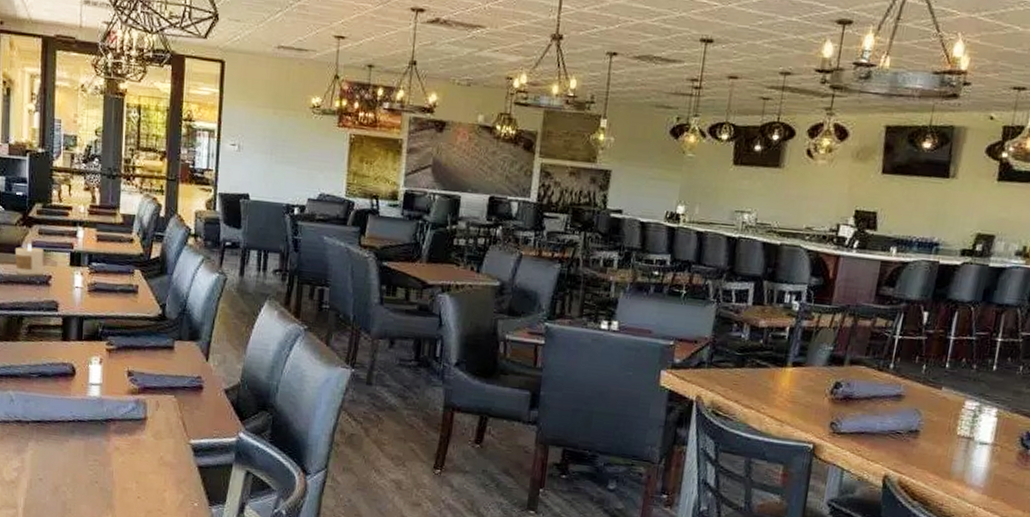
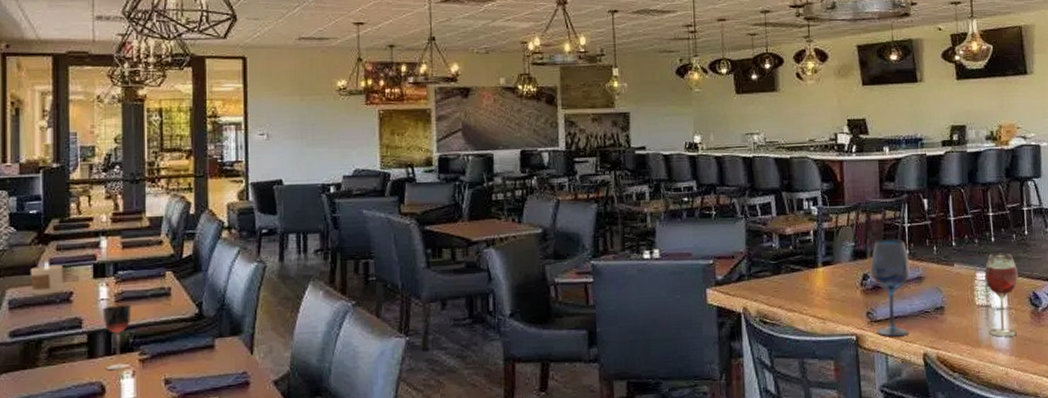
wineglass: none [76,294,102,356] -> present [102,304,132,371]
wineglass: none [836,348,892,454] -> present [871,239,910,337]
wineglass: none [965,382,1015,475] -> present [984,253,1018,337]

